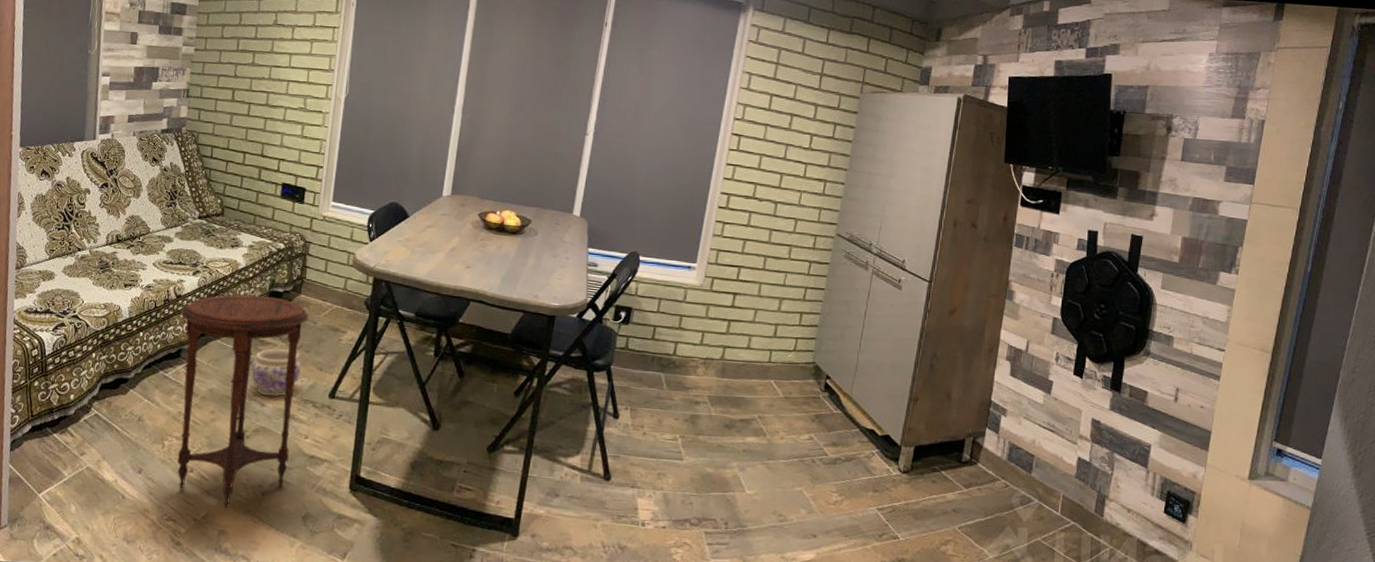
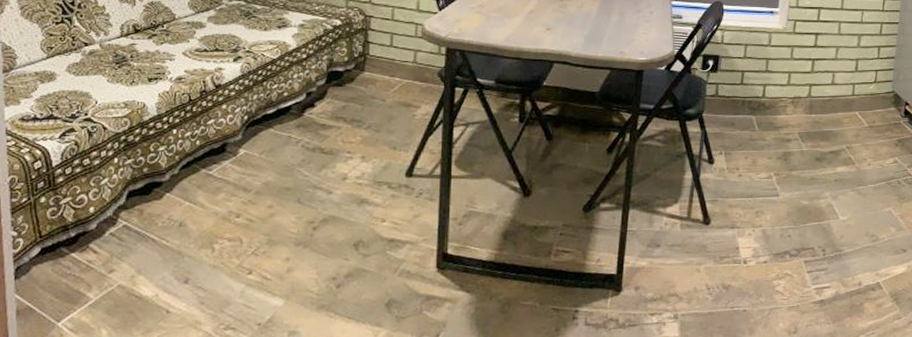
side table: present [177,294,309,510] -> none [222,77,376,309]
planter: present [251,348,301,397] -> none [313,131,371,182]

